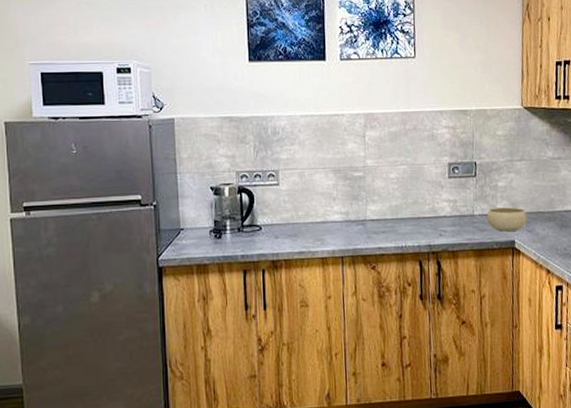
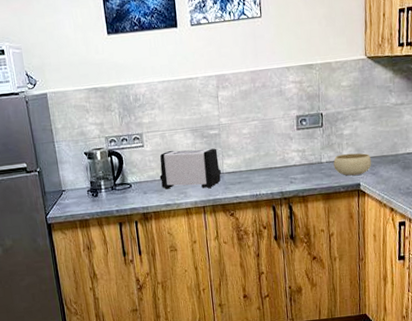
toaster: none [294,191,365,236] -> present [159,148,222,190]

